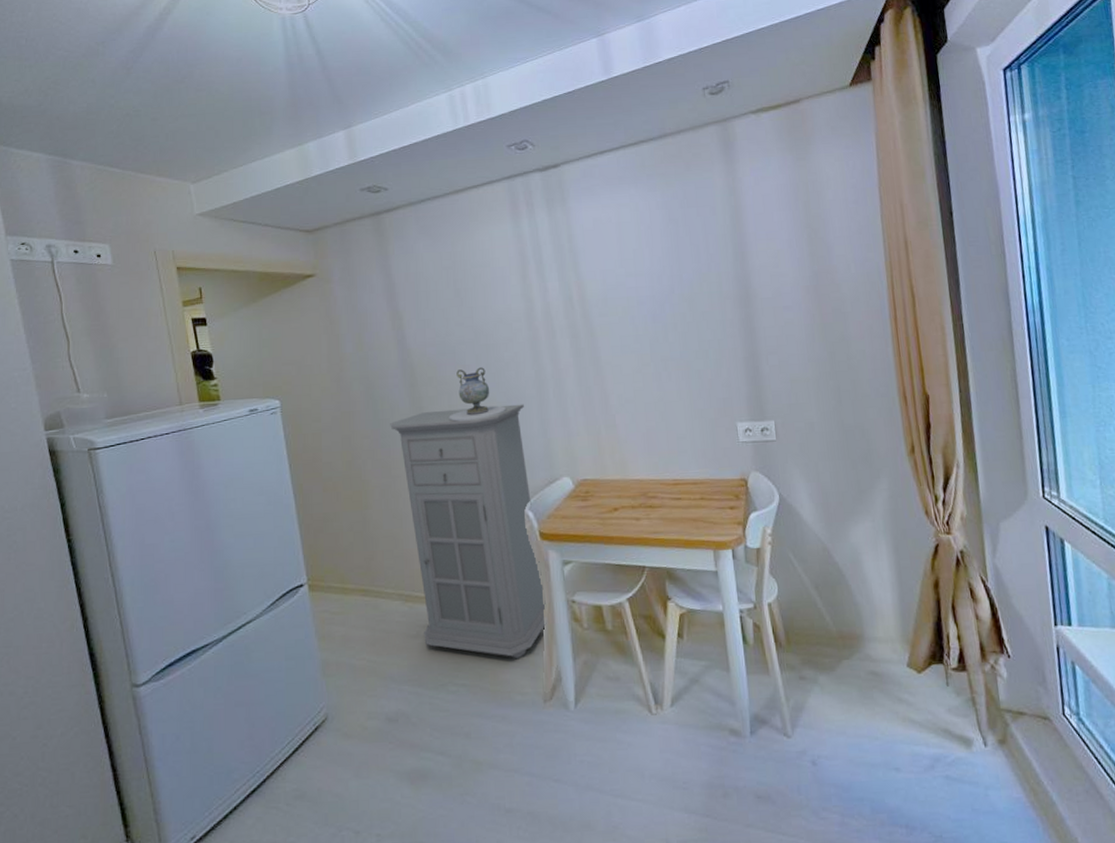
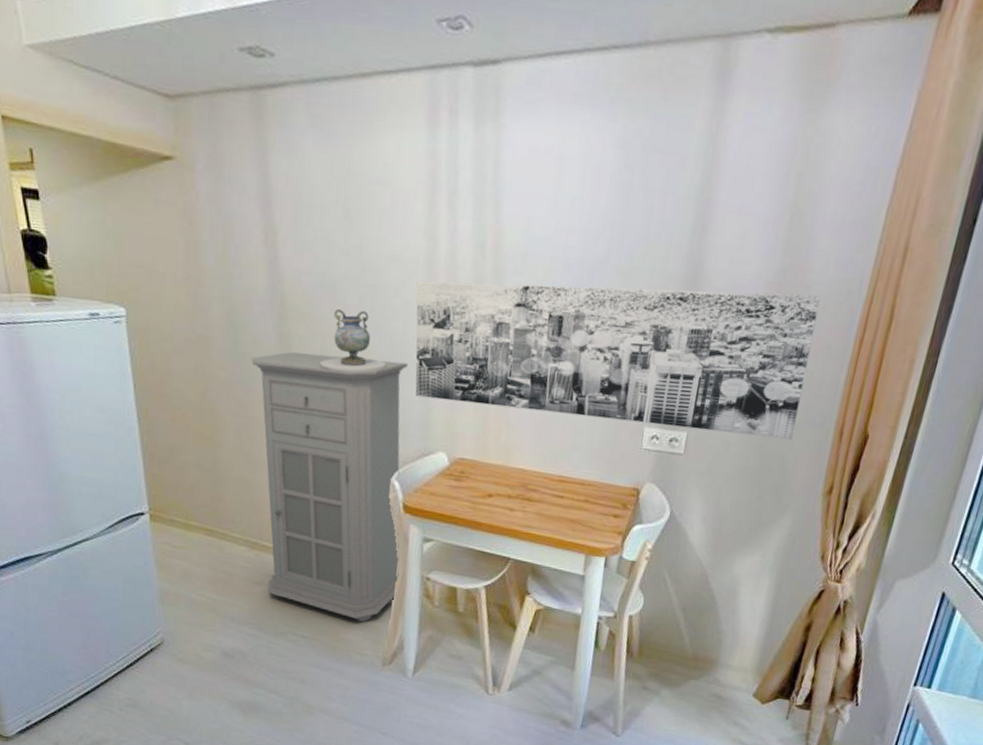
wall art: none [521,290,865,432] -> present [415,280,821,440]

